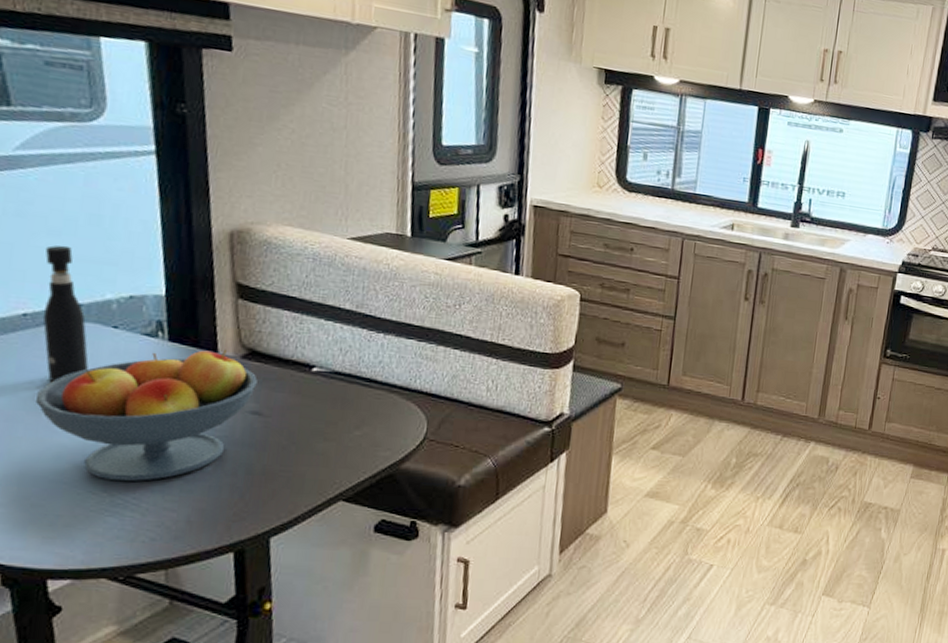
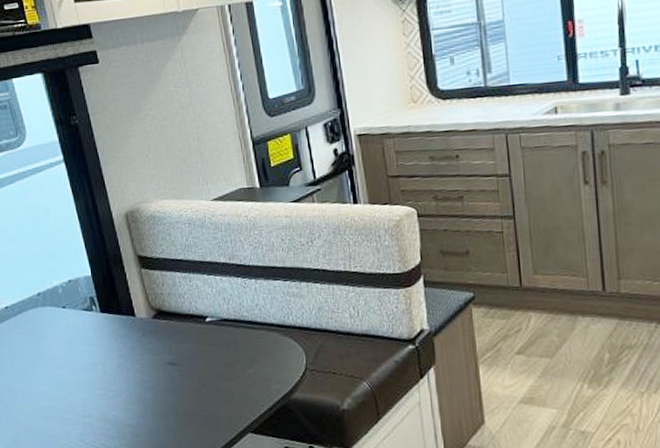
fruit bowl: present [34,349,257,482] -> none [24,313,168,432]
pepper grinder: present [42,245,89,382] -> none [9,248,53,357]

